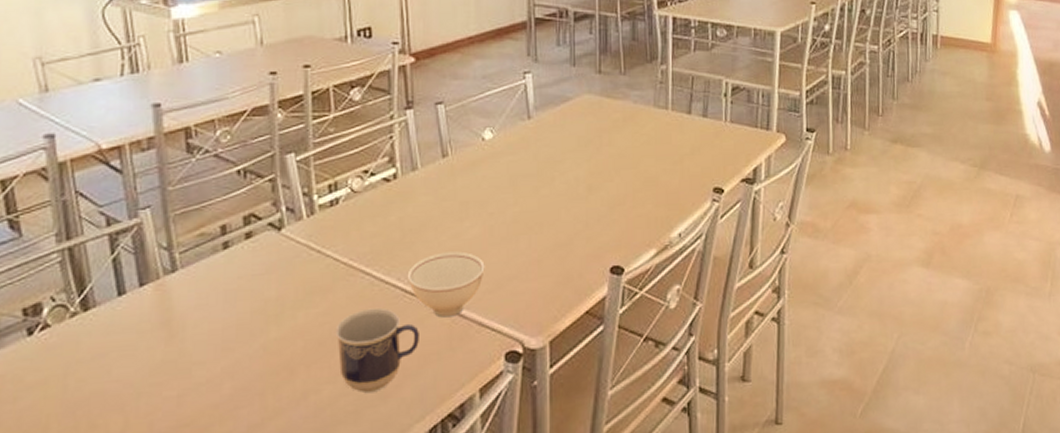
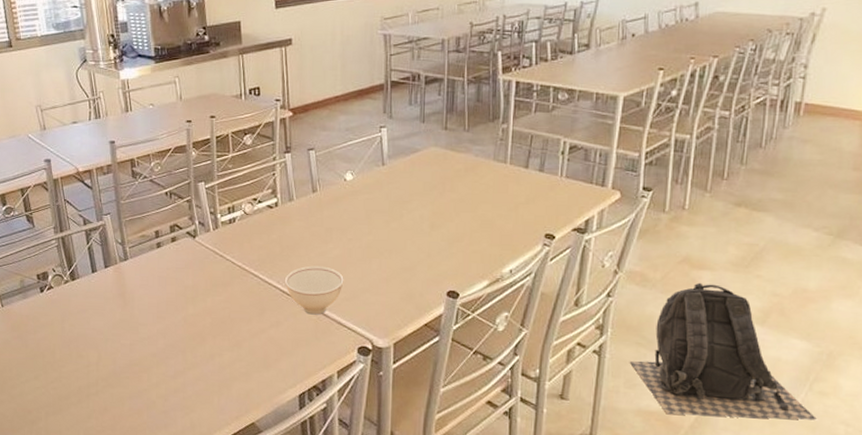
cup: present [335,307,419,393] -> none [233,301,293,361]
backpack: none [810,227,984,381] -> present [630,282,817,421]

